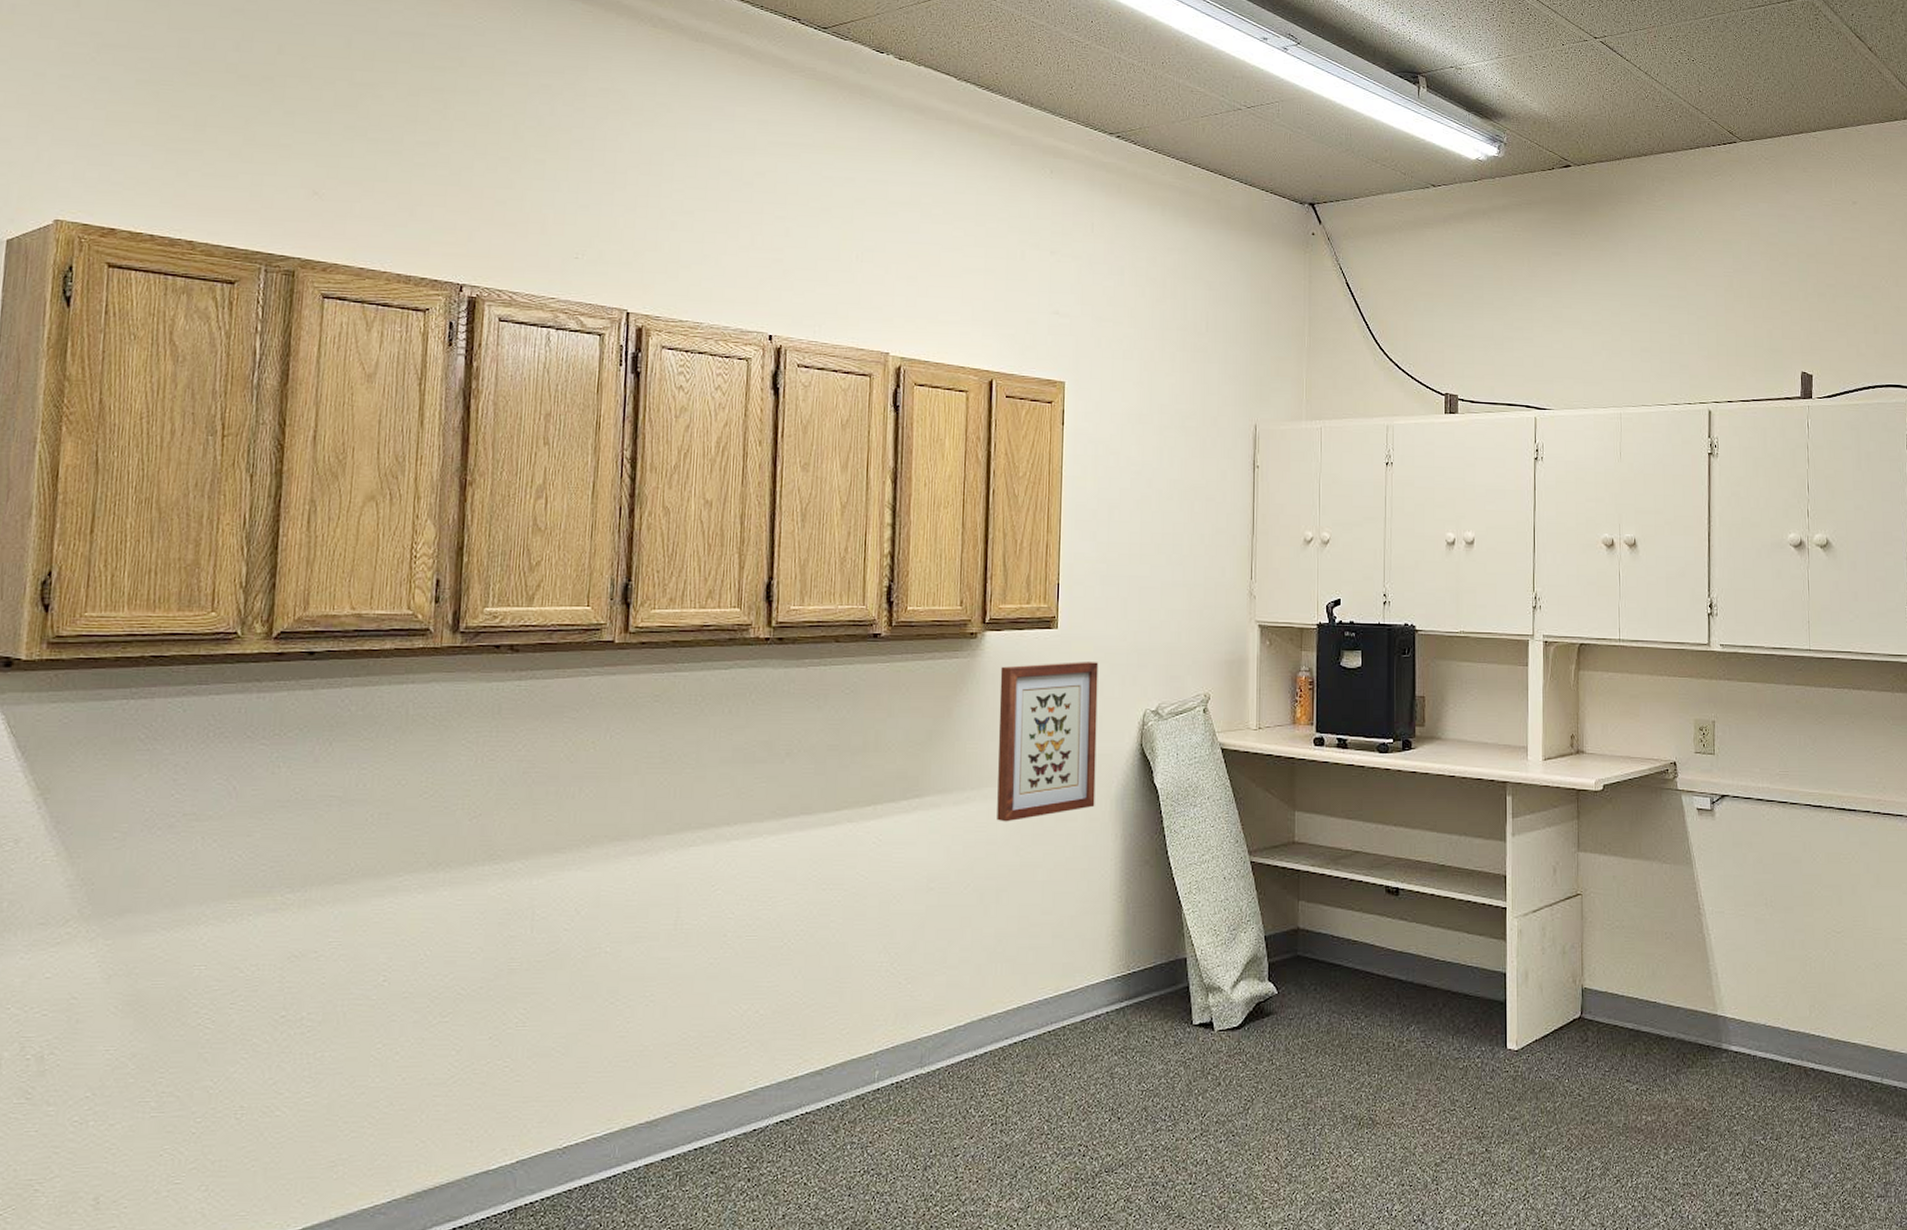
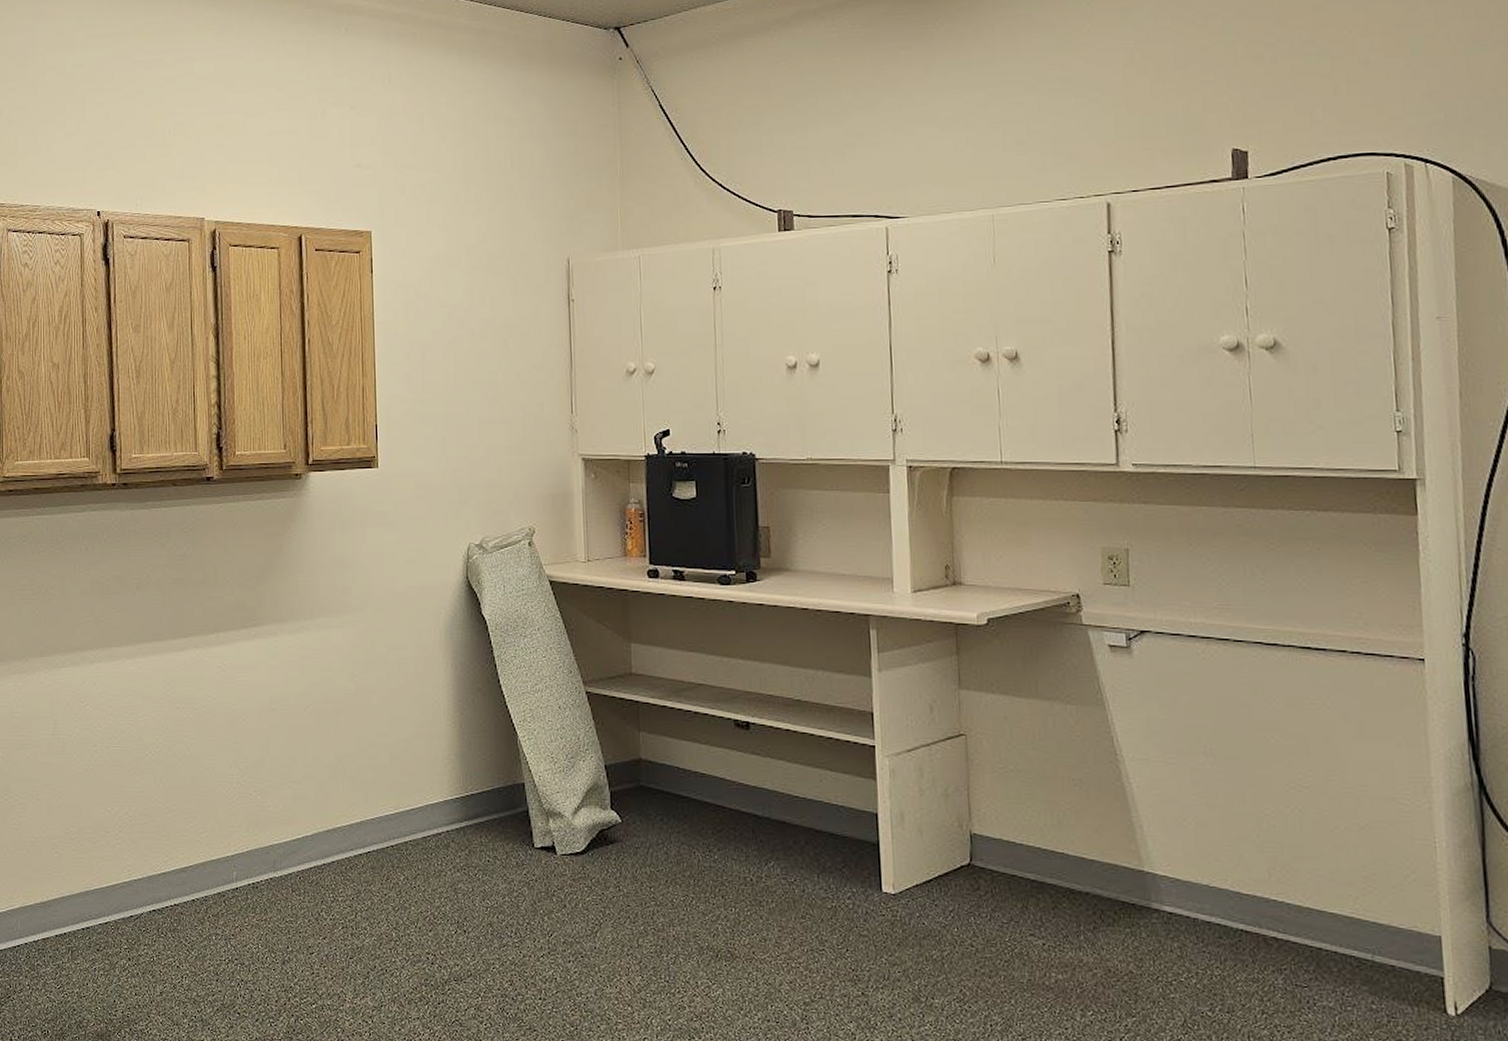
wall art: present [997,662,1099,822] -> none [325,498,424,650]

